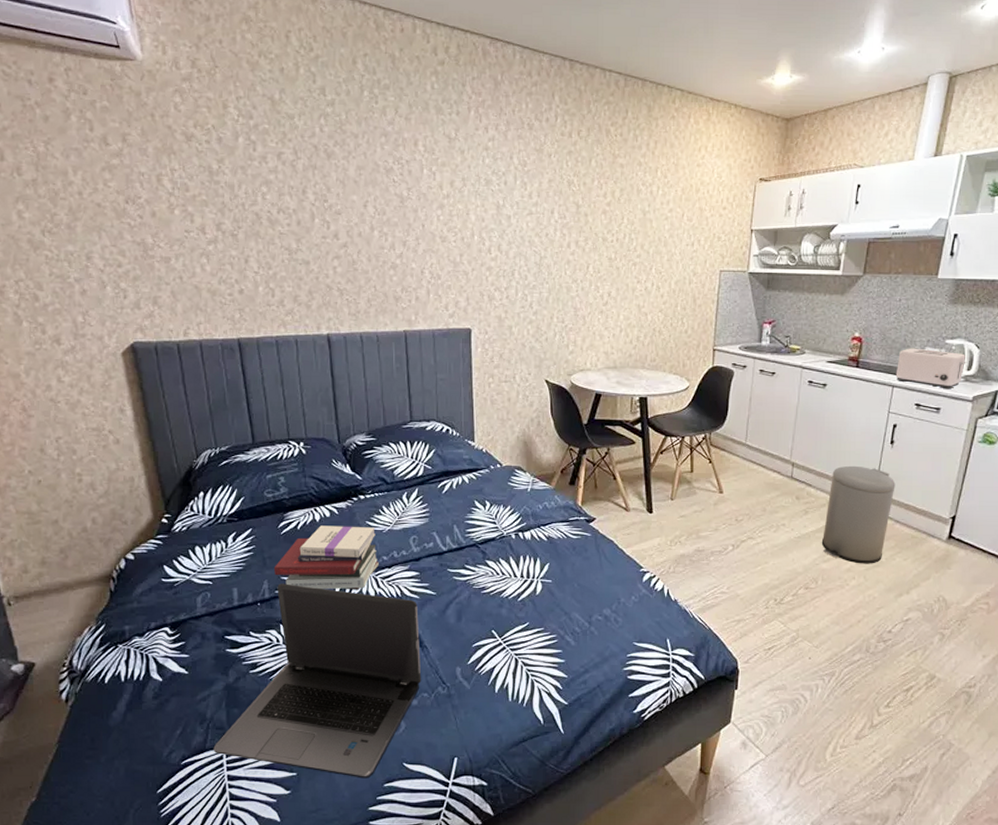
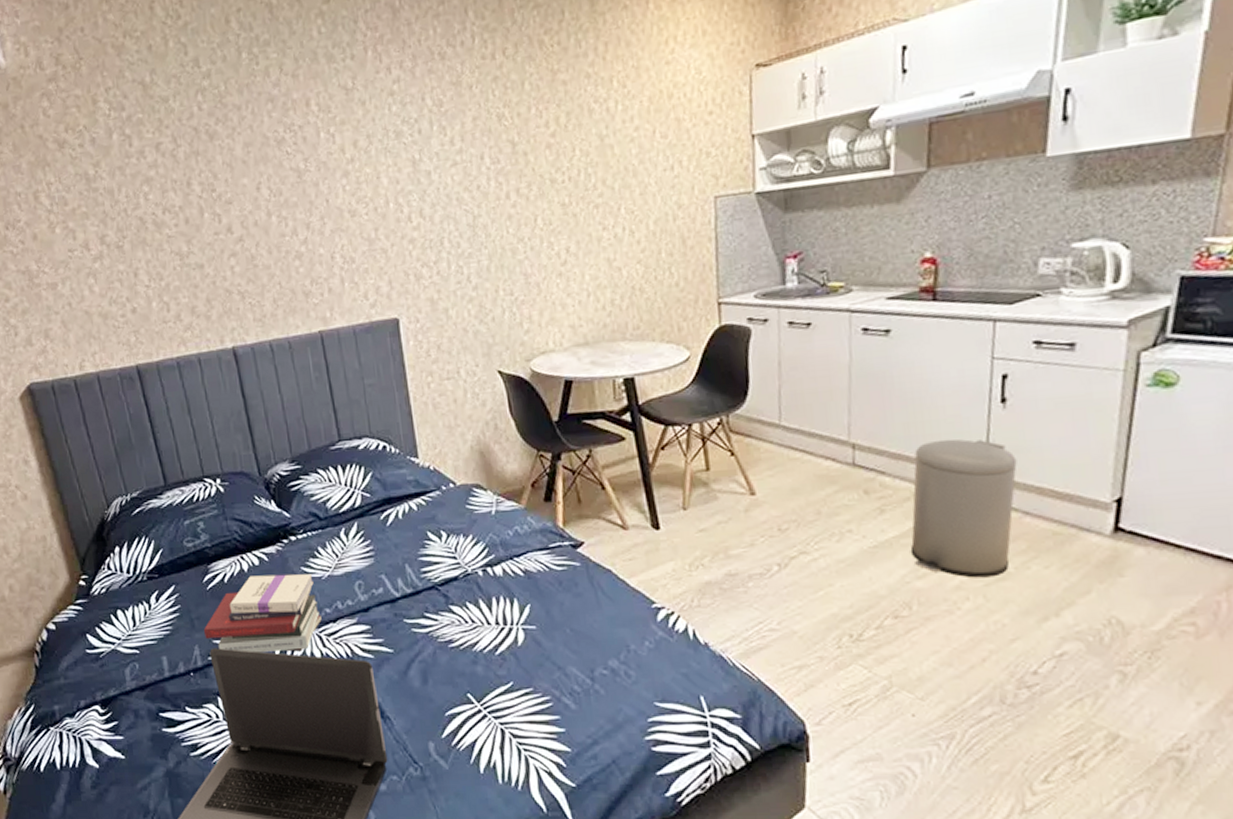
toaster: present [895,348,966,388] -> none [996,259,1110,314]

